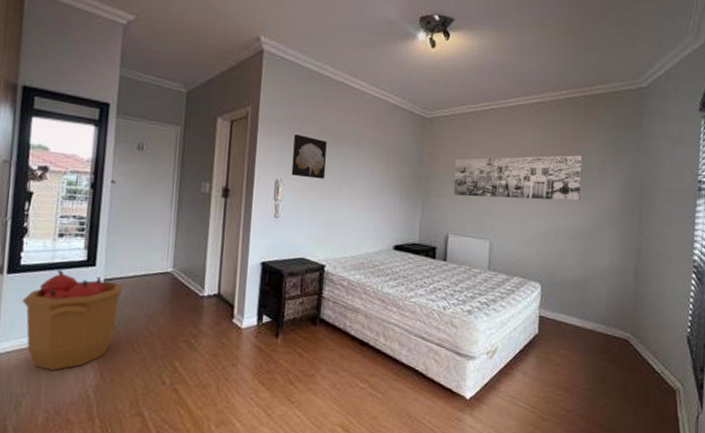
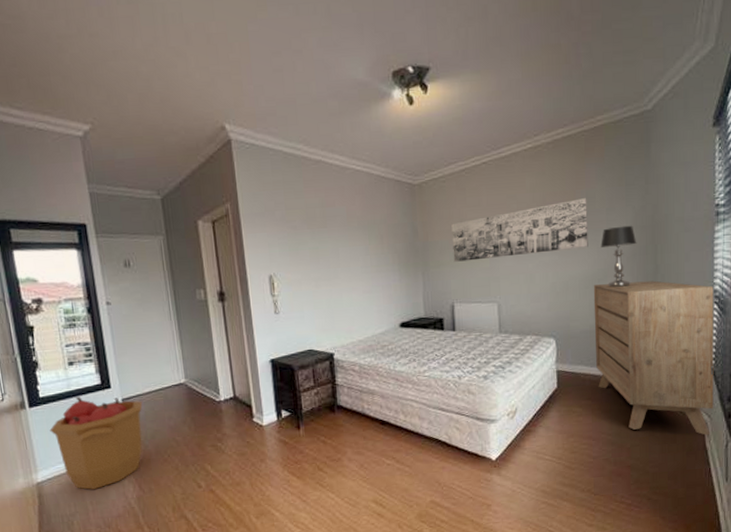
wall art: present [291,134,327,179] -> none [279,224,319,269]
dresser: none [577,237,693,404] -> present [593,280,714,435]
table lamp: none [591,186,625,244] -> present [600,225,637,287]

